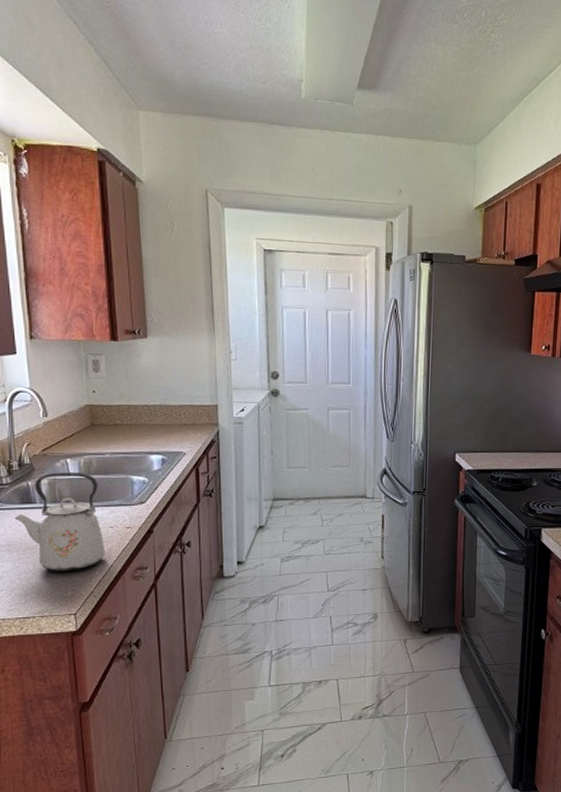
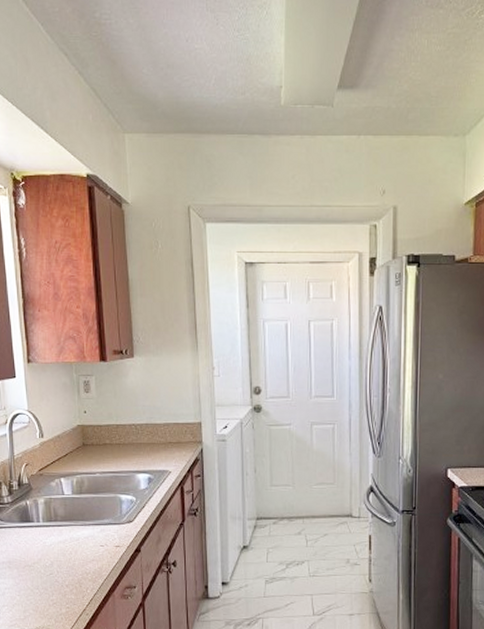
kettle: present [14,471,106,571] -> none [14,491,97,589]

